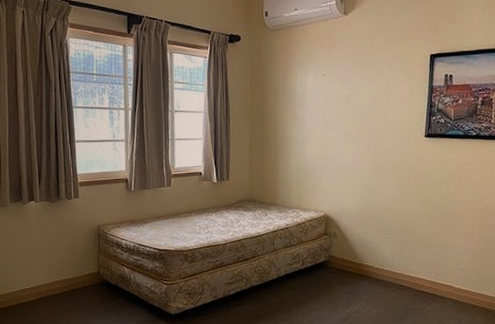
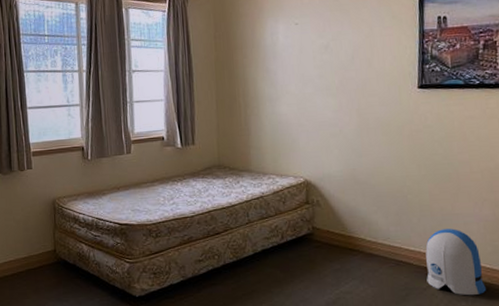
sun visor: none [423,259,470,315] -> present [425,228,486,296]

